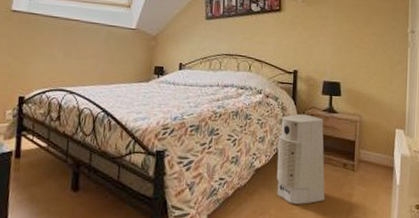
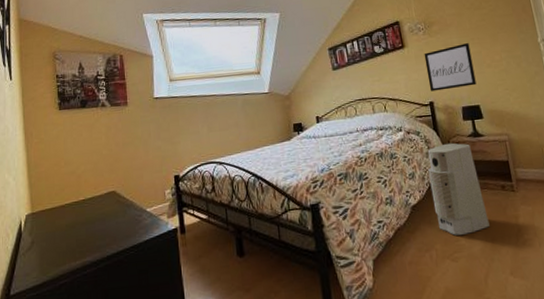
wall art: none [297,19,344,63] -> present [424,43,477,91]

